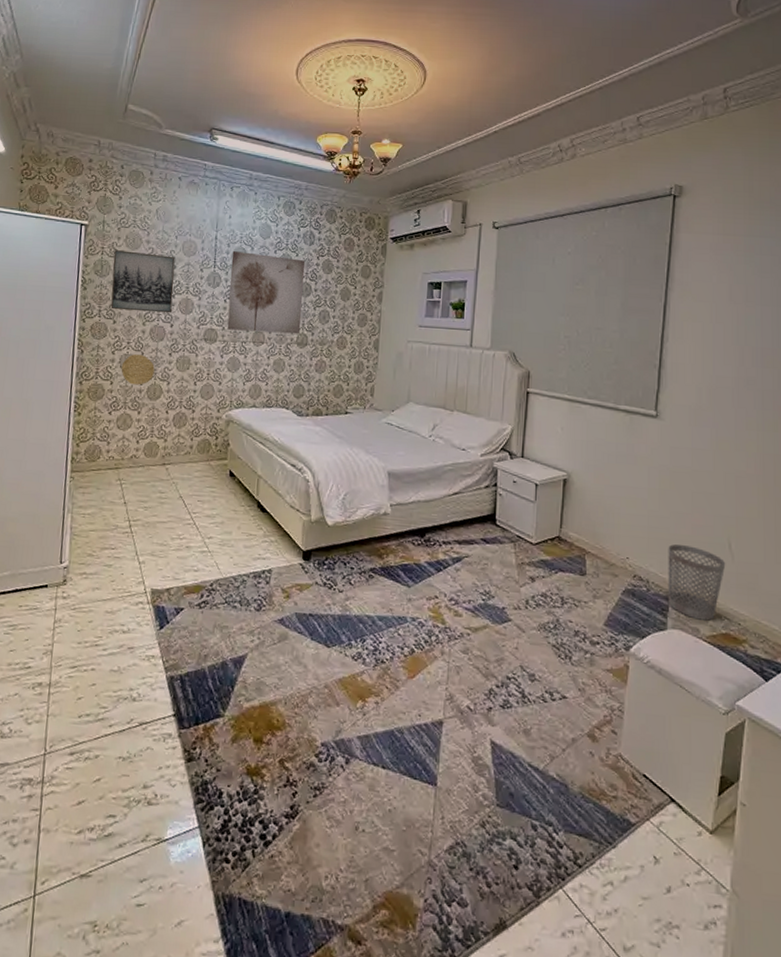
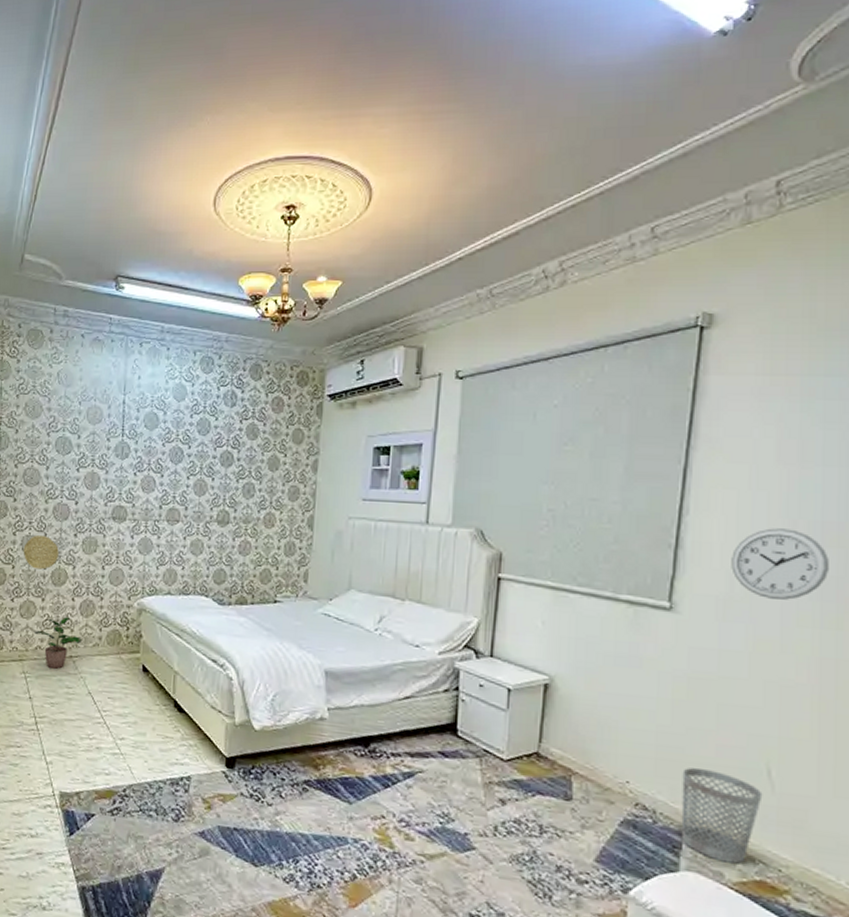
wall art: present [110,250,175,313] -> none [10,420,79,489]
potted plant: none [129,428,176,477] -> present [33,617,83,670]
wall art: present [227,251,306,334] -> none [137,417,227,511]
wall clock: none [699,353,767,409] -> present [731,528,829,600]

